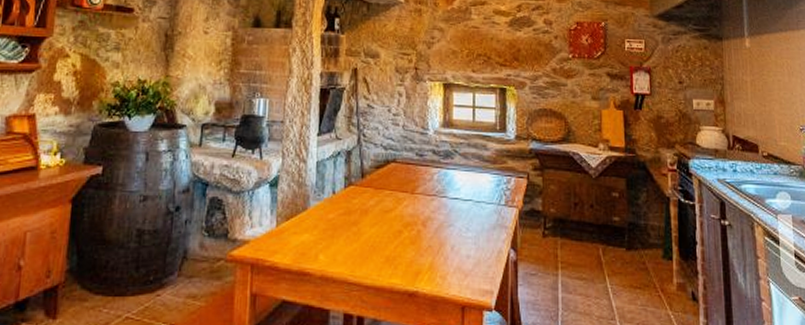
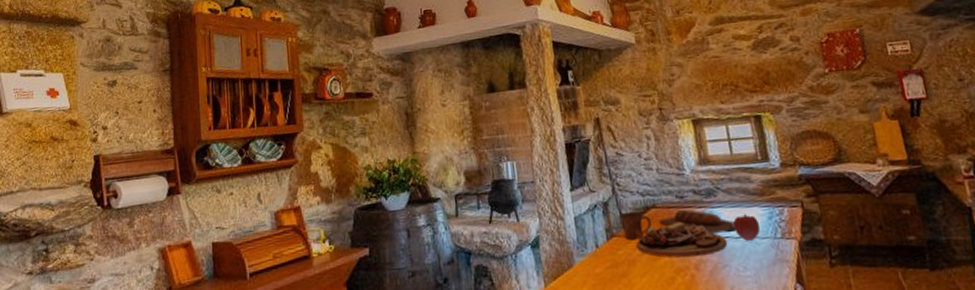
mug: none [360,162,389,191] -> present [619,211,651,240]
food platter: none [371,178,456,214] -> present [636,221,728,259]
bread loaf: none [396,168,466,195] -> present [658,209,736,235]
fruit: none [464,179,488,206] -> present [733,214,761,242]

